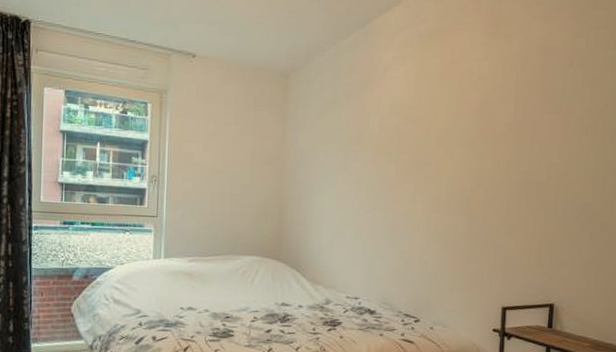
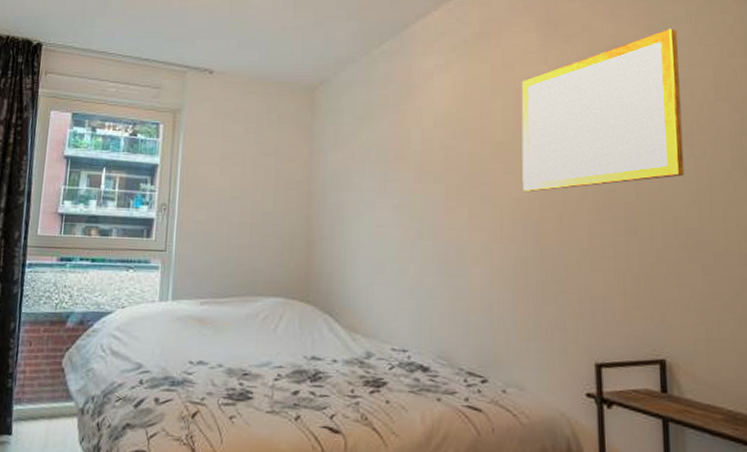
writing board: none [459,33,598,171] -> present [521,28,685,192]

